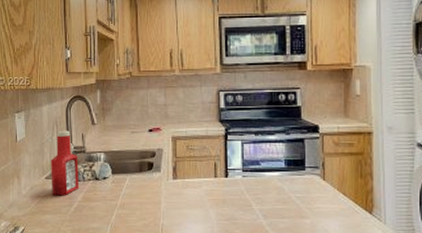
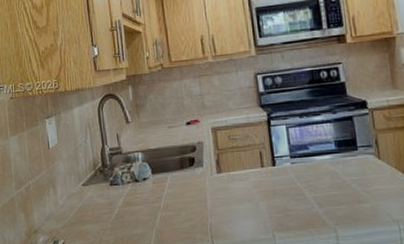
ketchup bottle: present [50,130,79,196] -> none [86,132,118,203]

